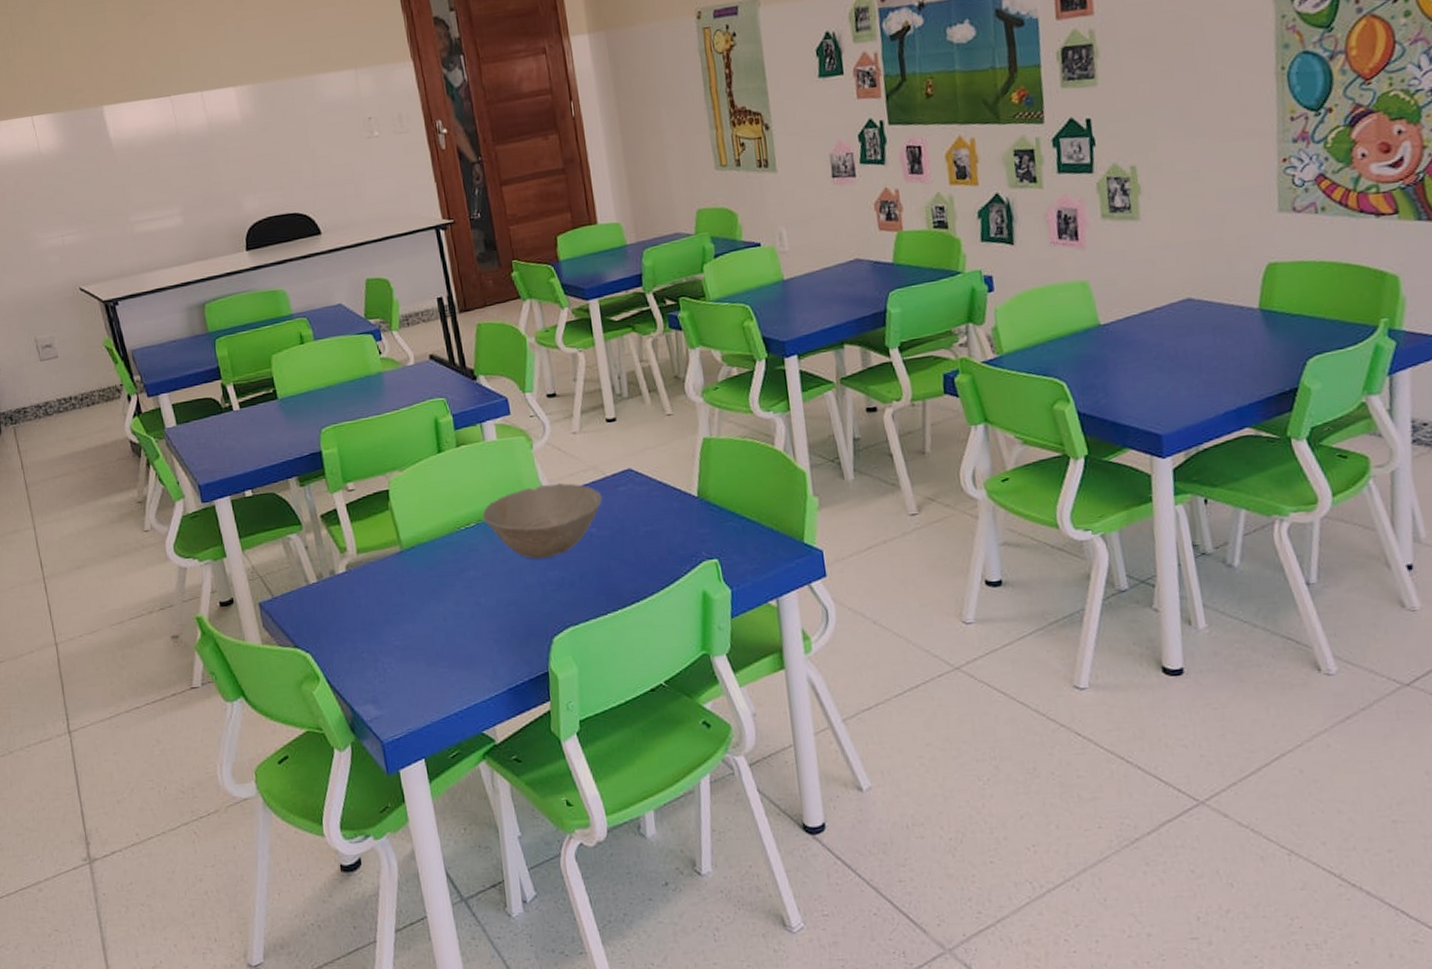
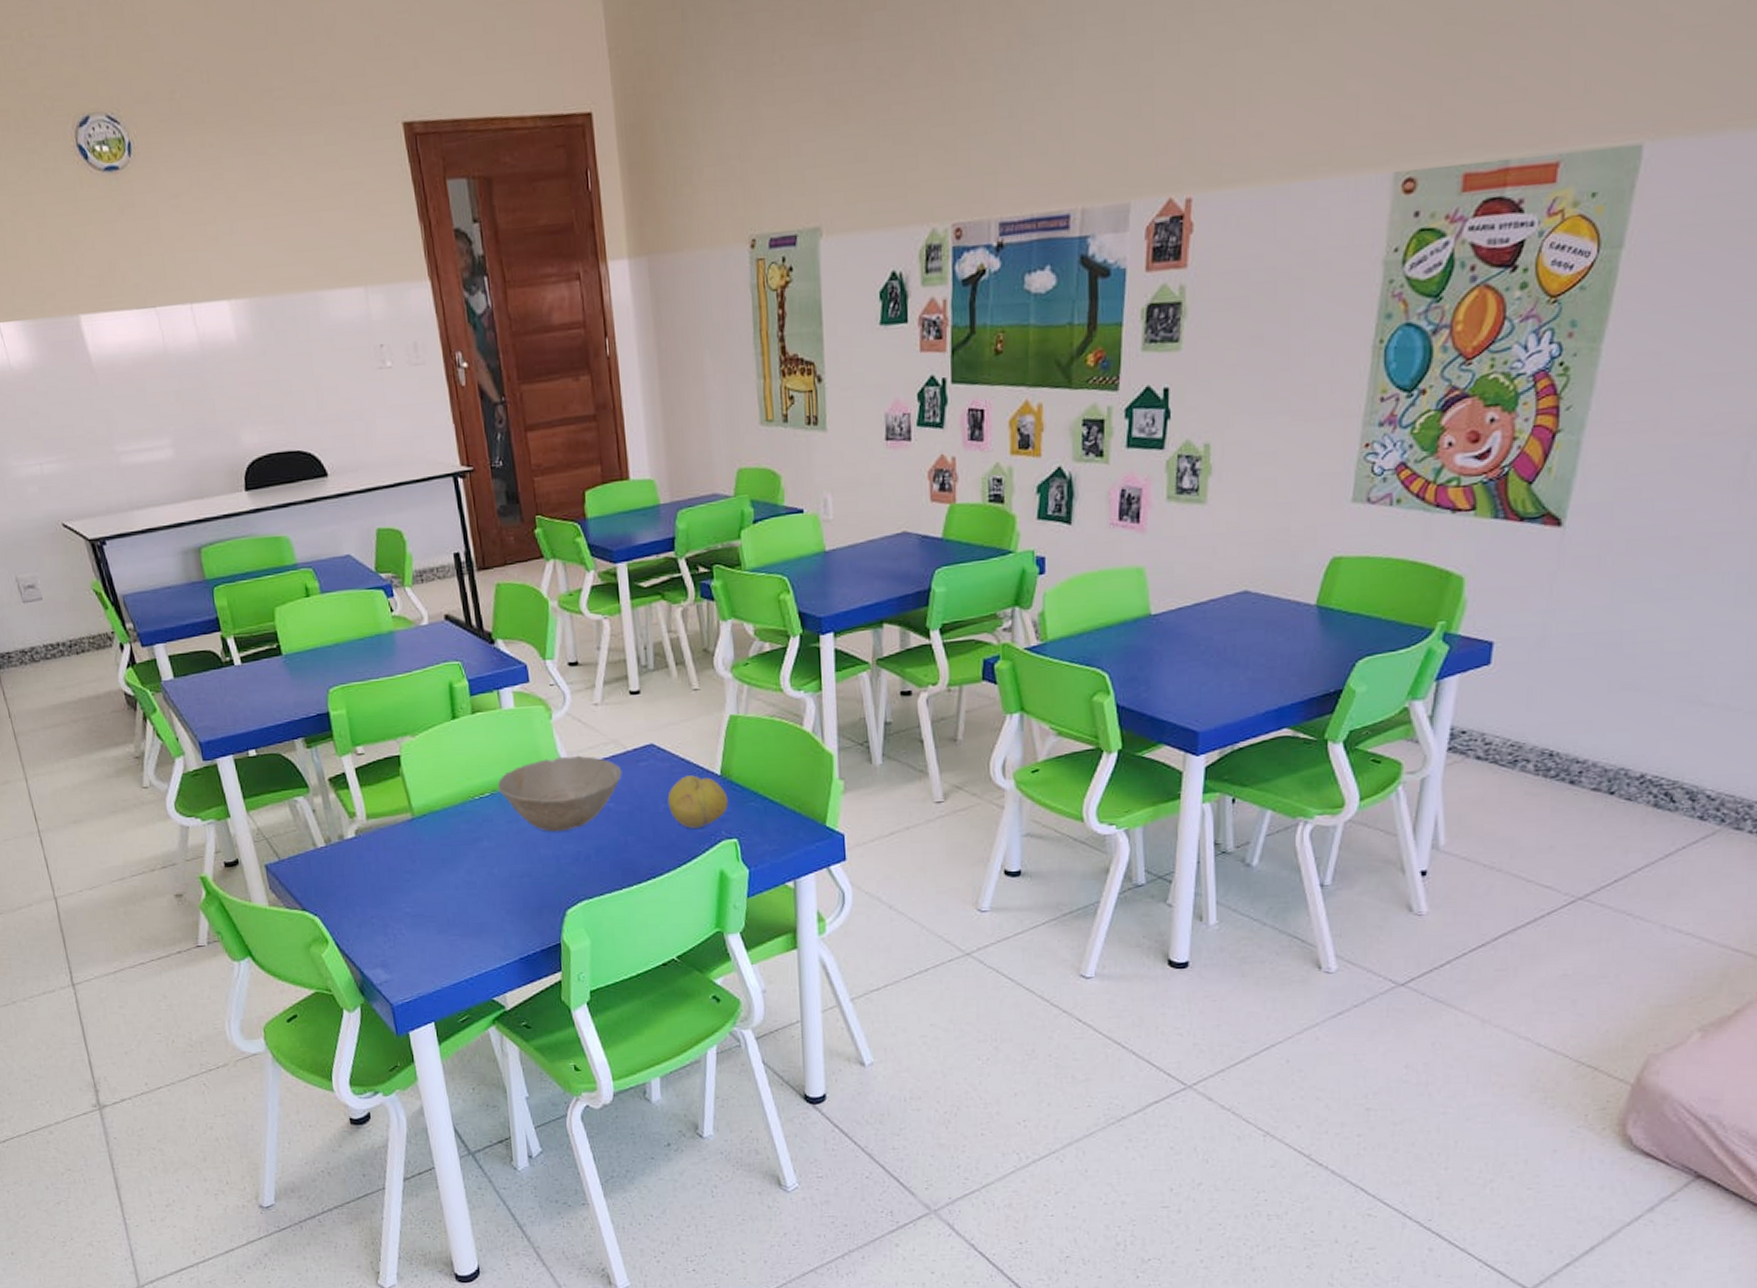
fruit: none [647,498,707,551] -> present [667,775,729,829]

